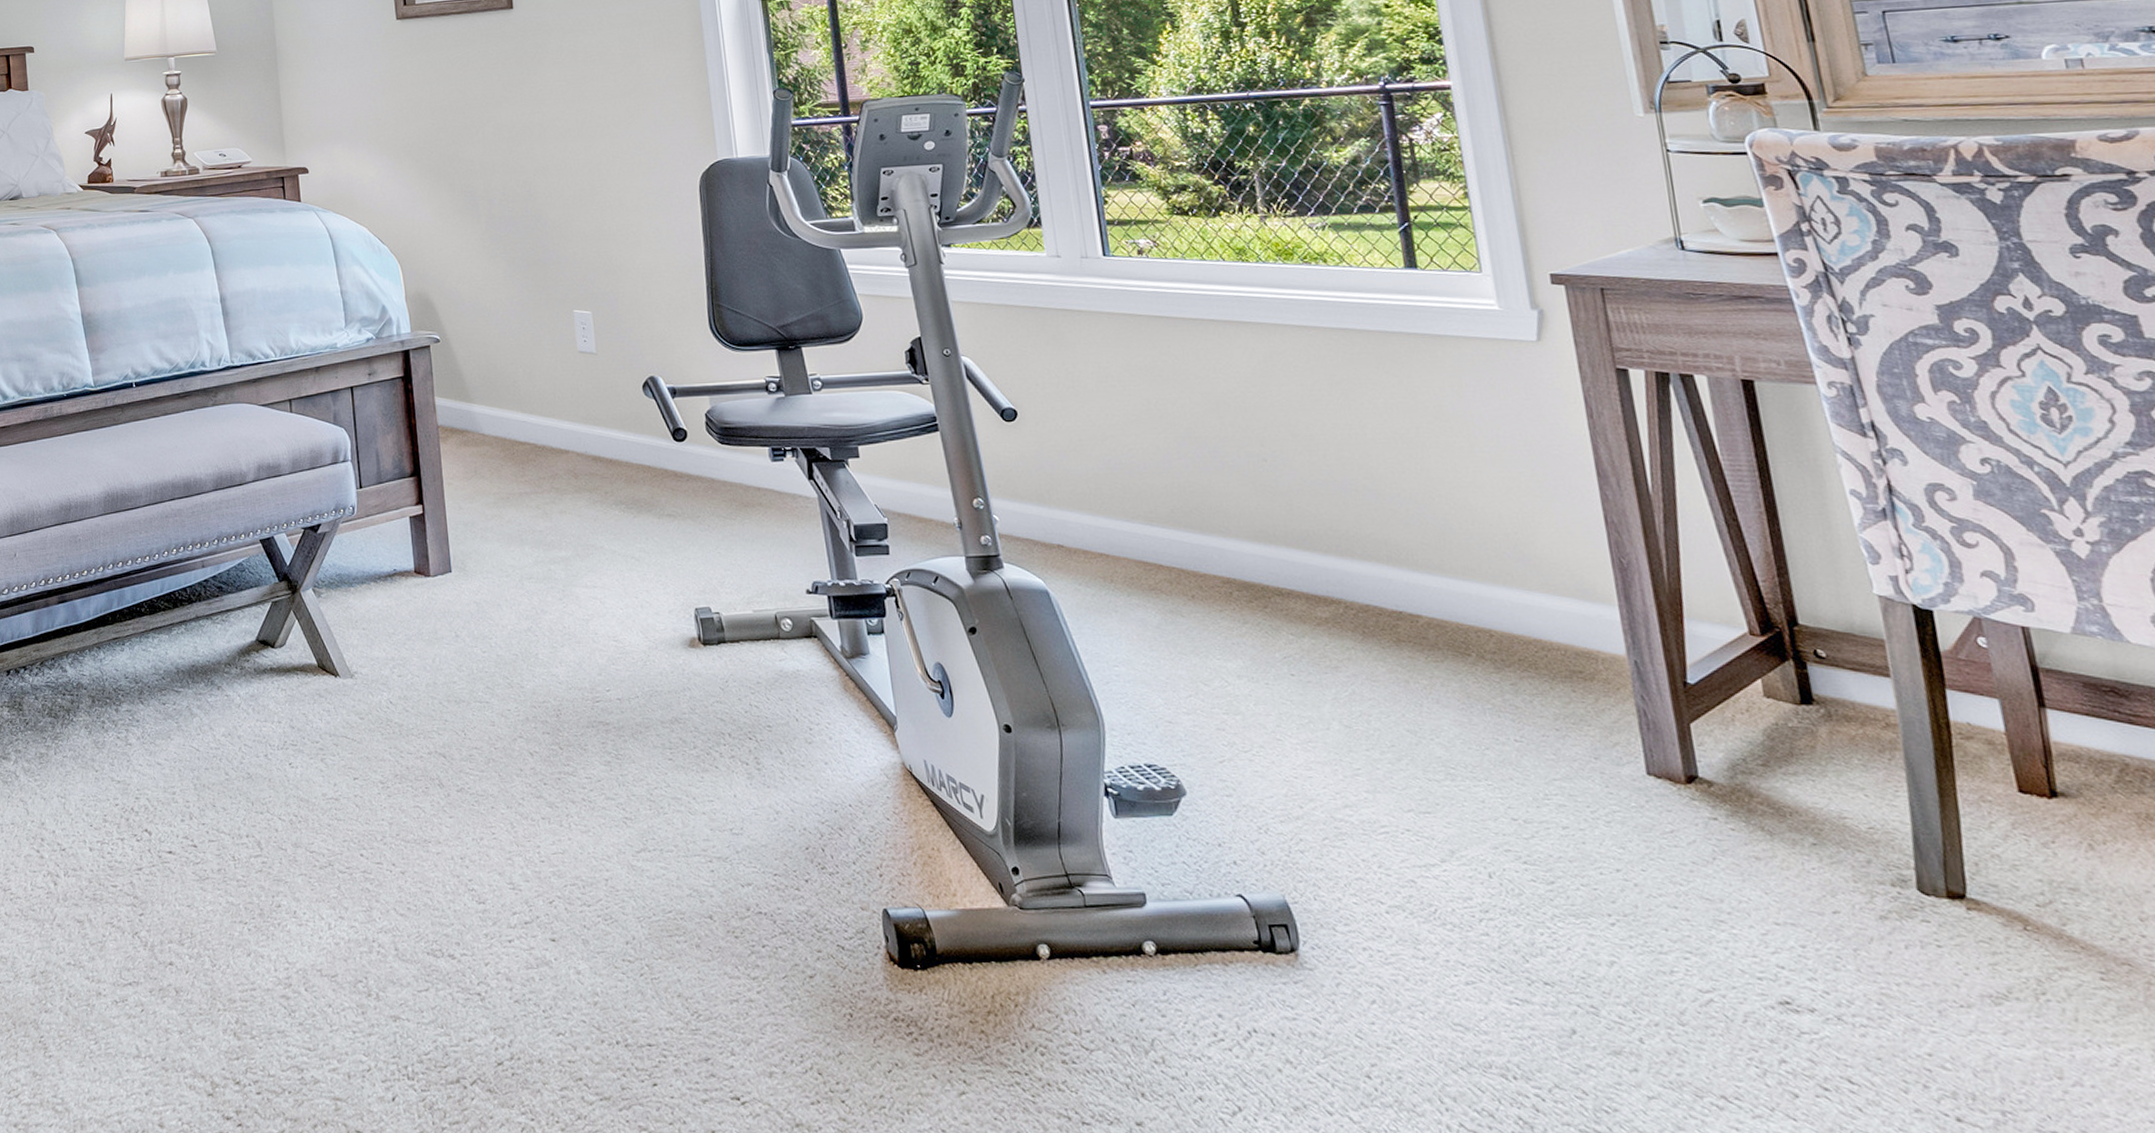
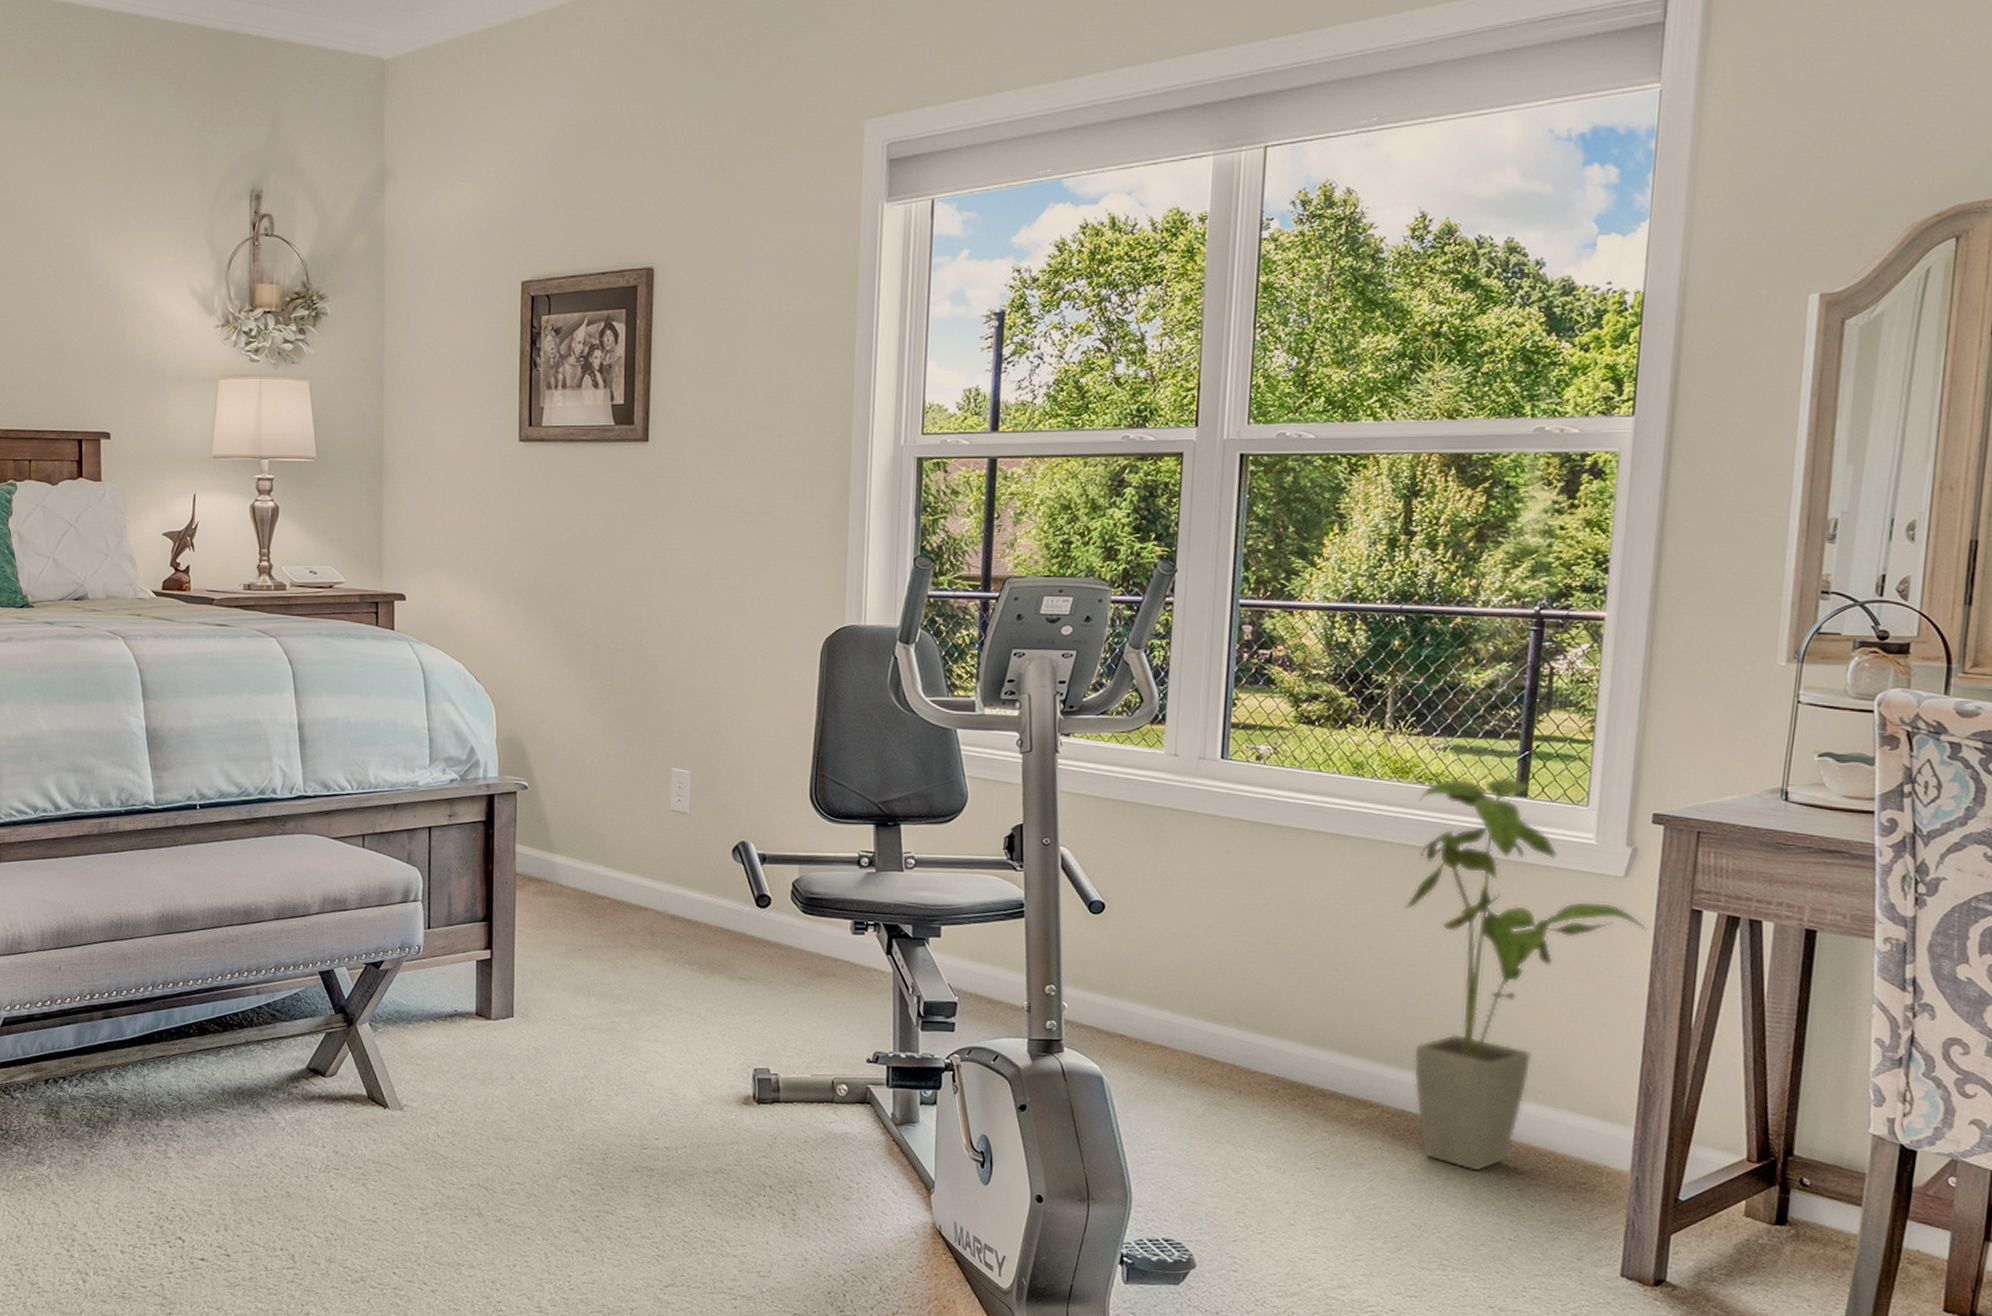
house plant: none [1307,250,1576,668] -> present [1404,777,1648,1172]

